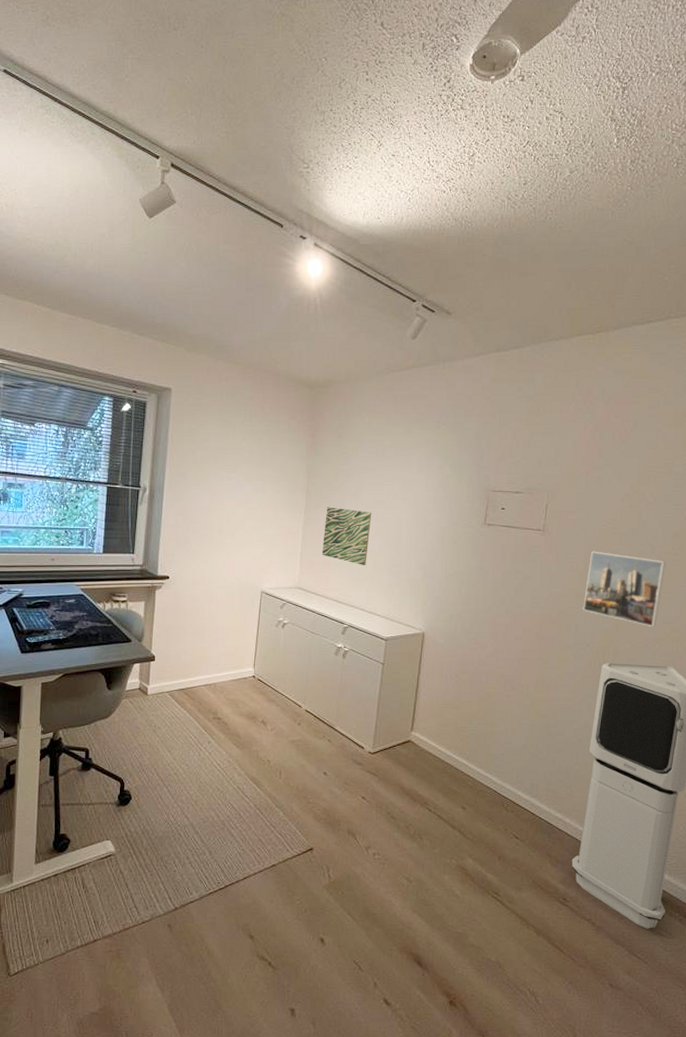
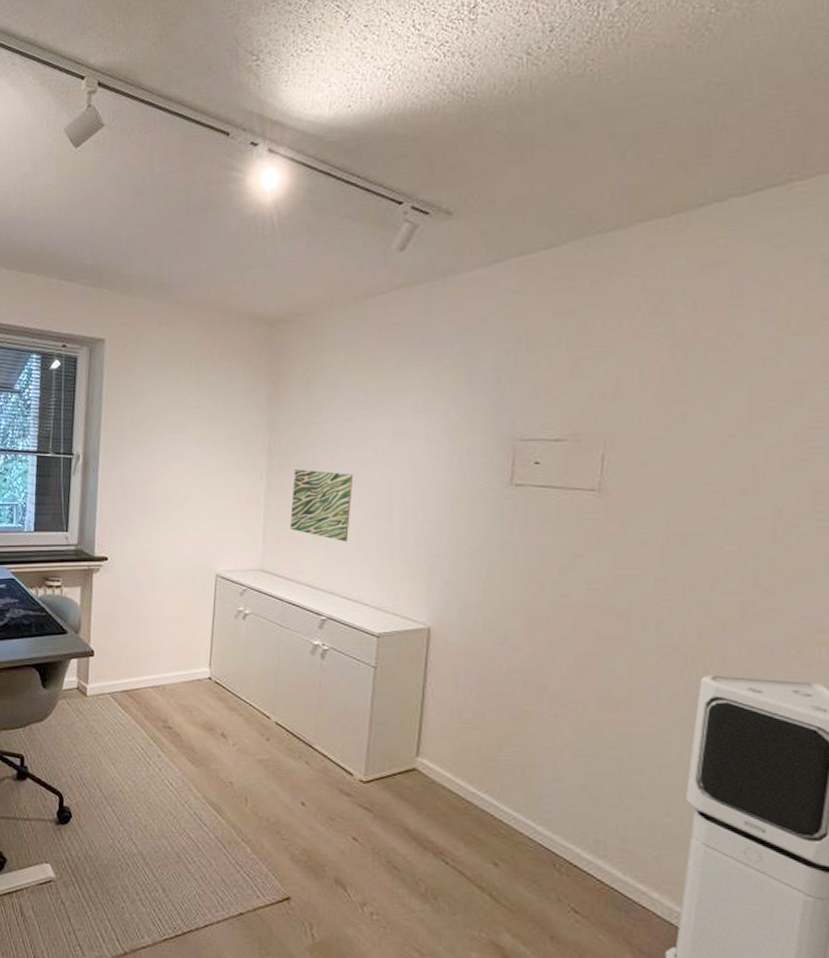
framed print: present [583,551,666,628] -> none [666,517,801,626]

